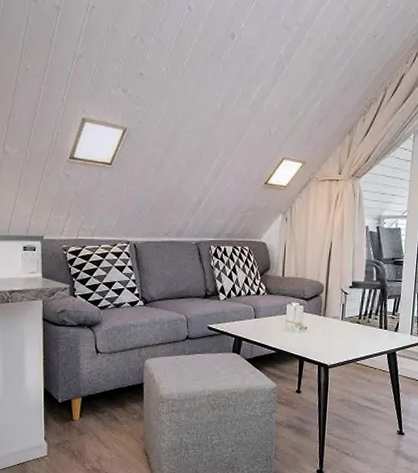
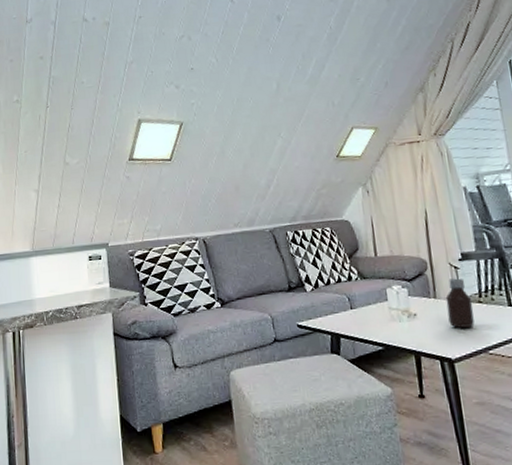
bottle: none [331,302,353,342] -> present [445,278,475,328]

